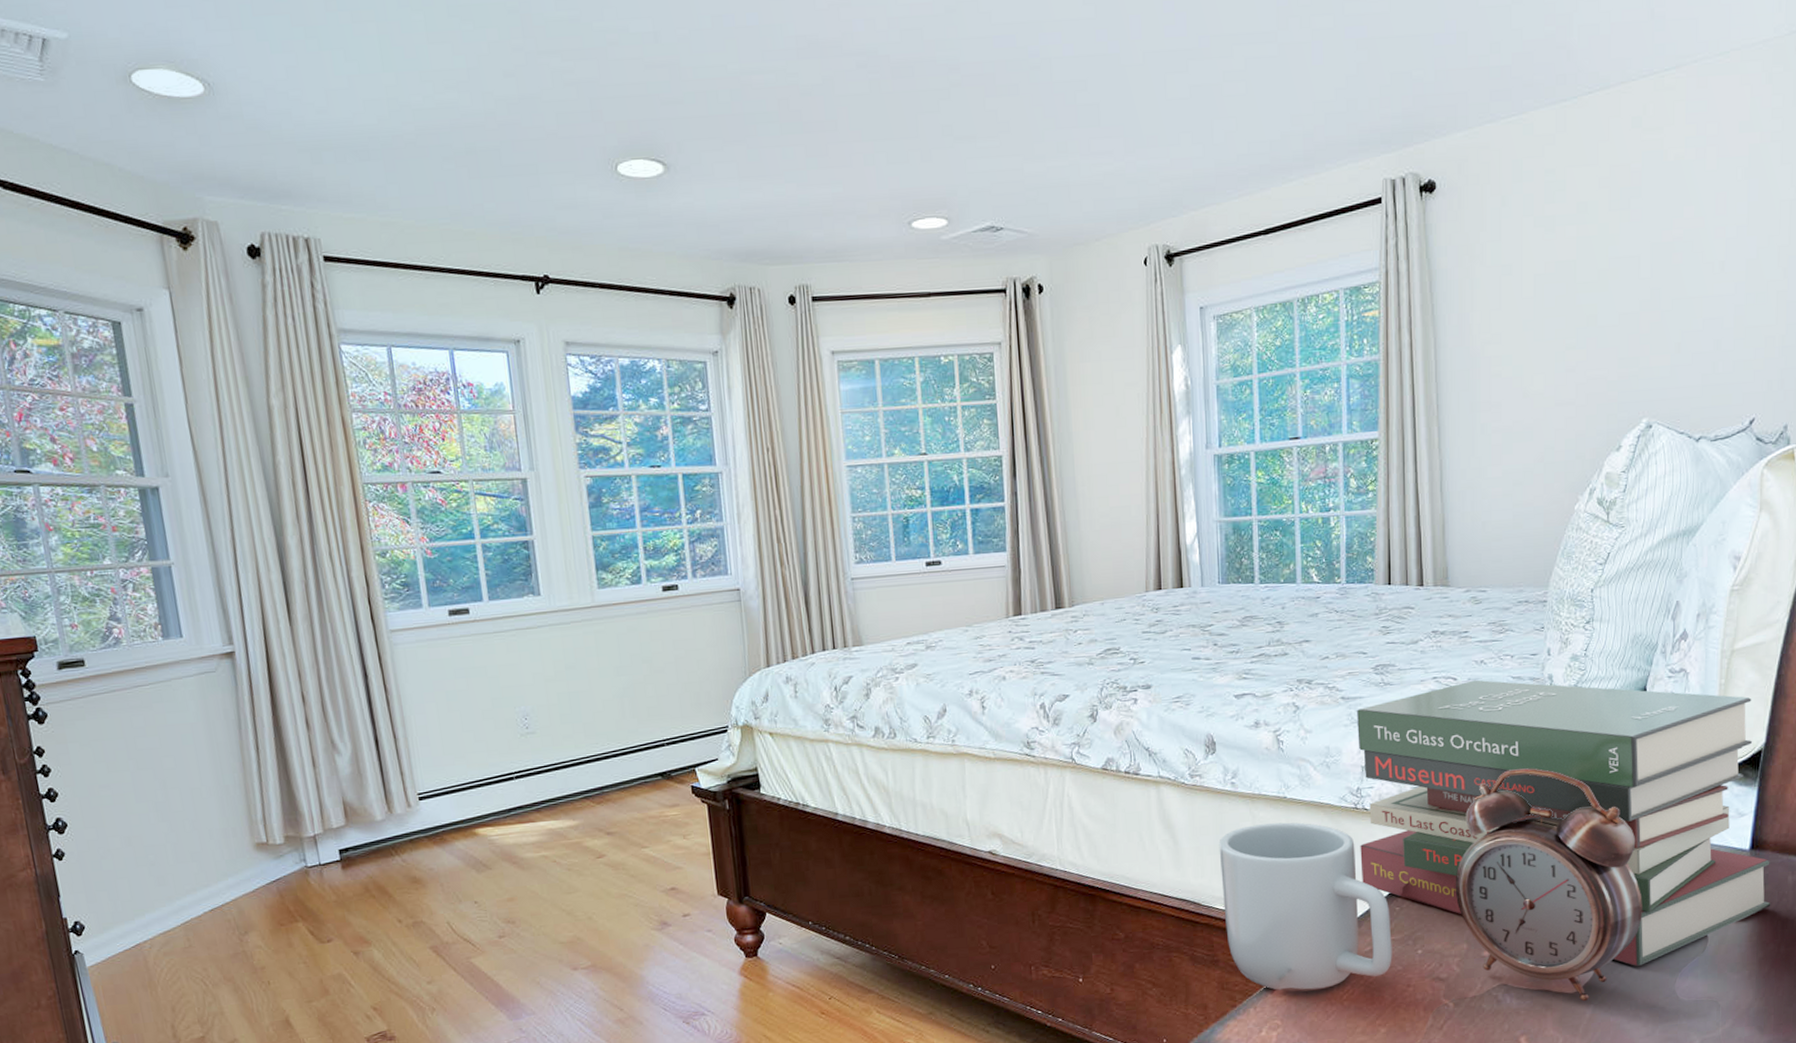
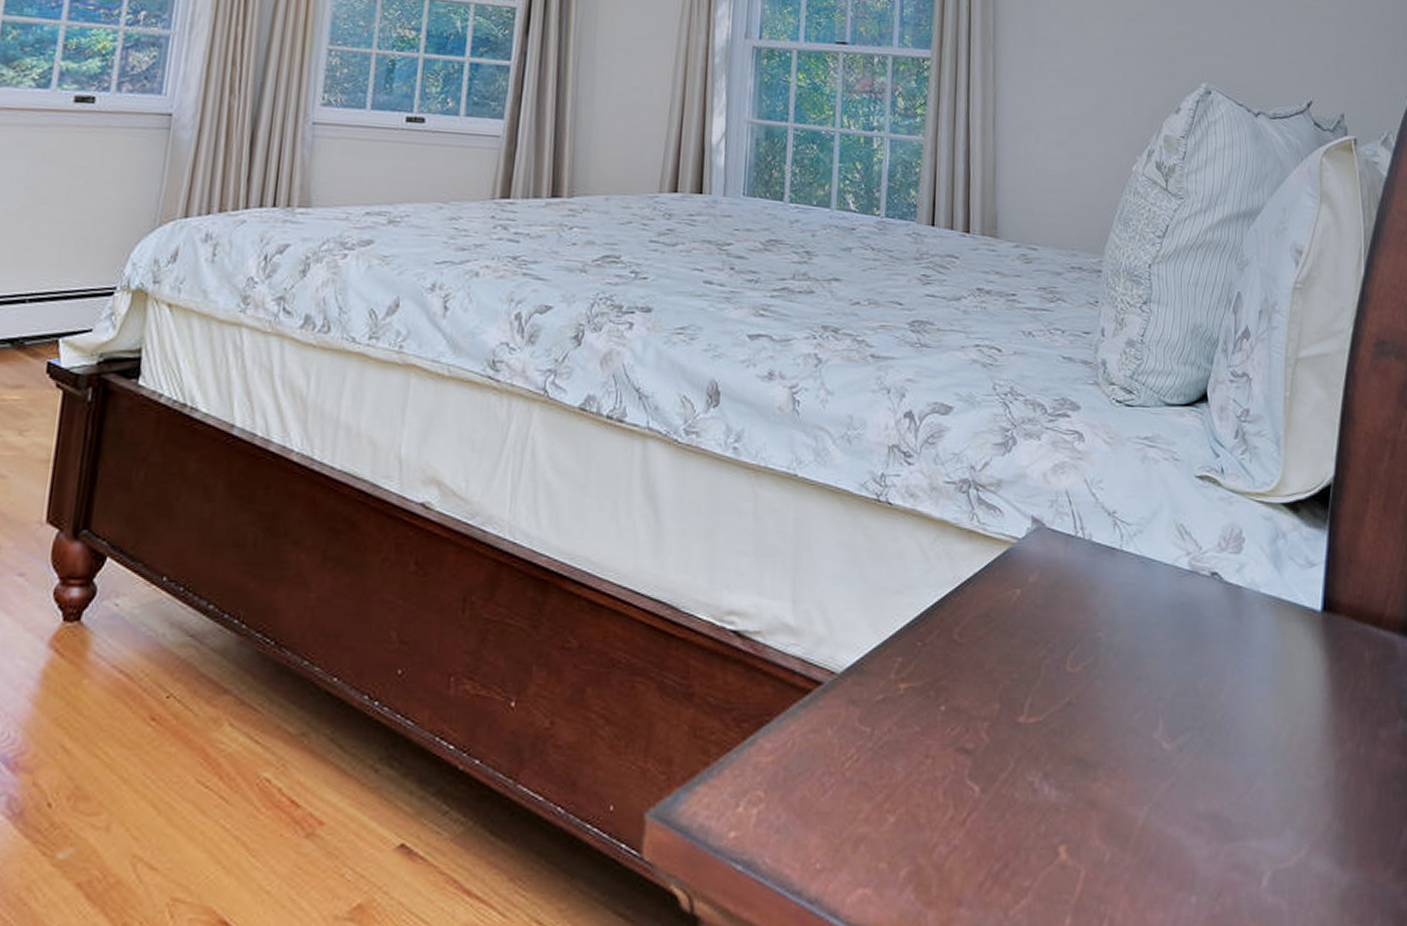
mug: present [1219,822,1392,992] -> none [707,508,911,751]
books: present [1357,679,1771,966] -> none [878,354,1347,756]
alarm clock: present [1455,768,1642,1002] -> none [988,473,1204,801]

